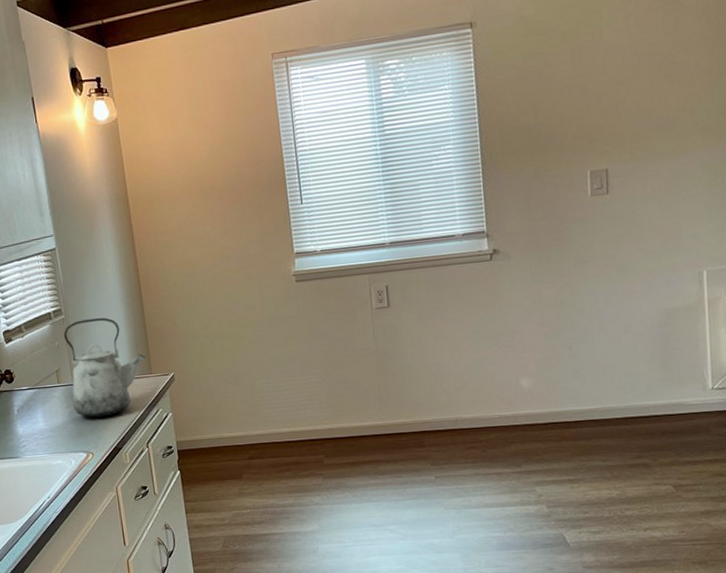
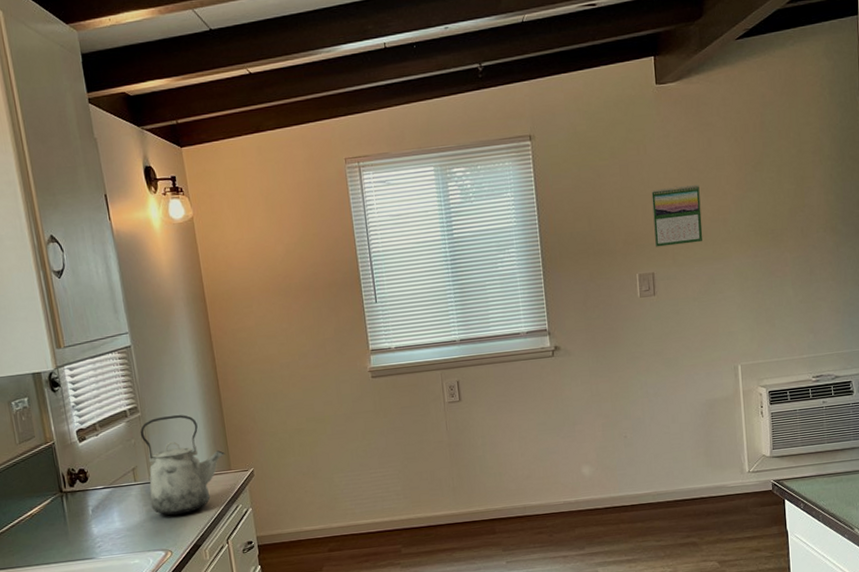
calendar: none [607,70,666,141] -> present [651,185,703,247]

